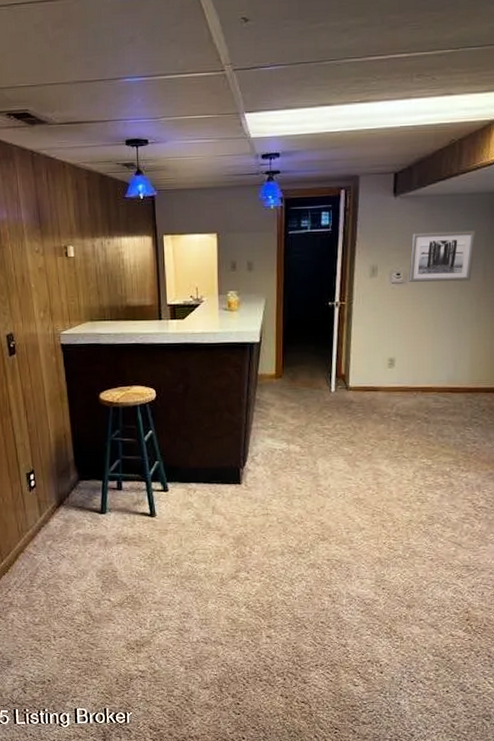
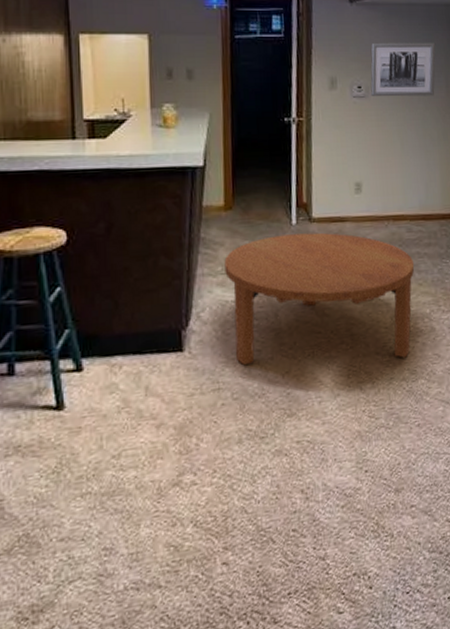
coffee table: none [274,399,439,505] -> present [224,232,415,366]

